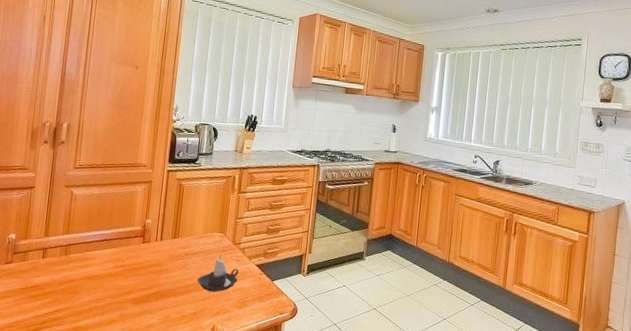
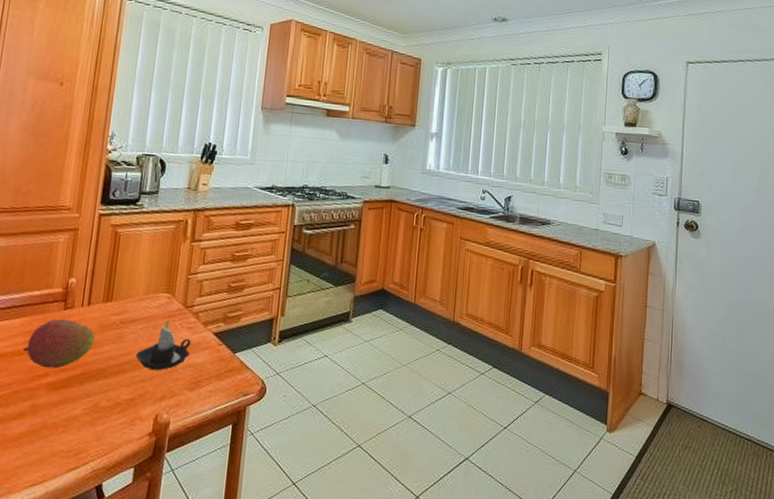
fruit: none [114,250,166,288] -> present [23,318,95,369]

